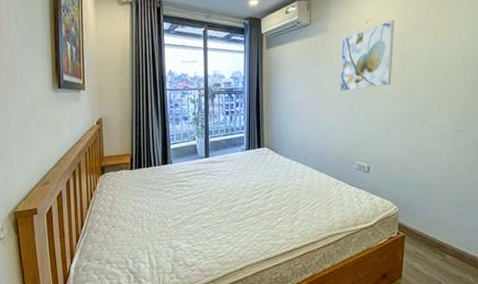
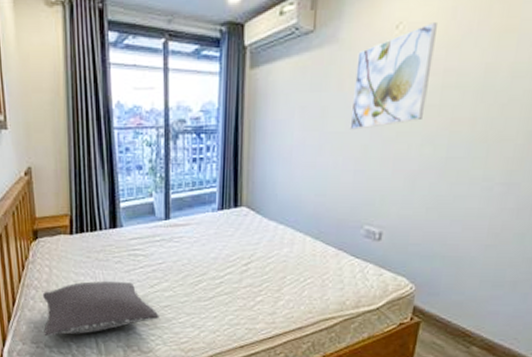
pillow: none [106,206,201,254] -> present [42,281,159,337]

